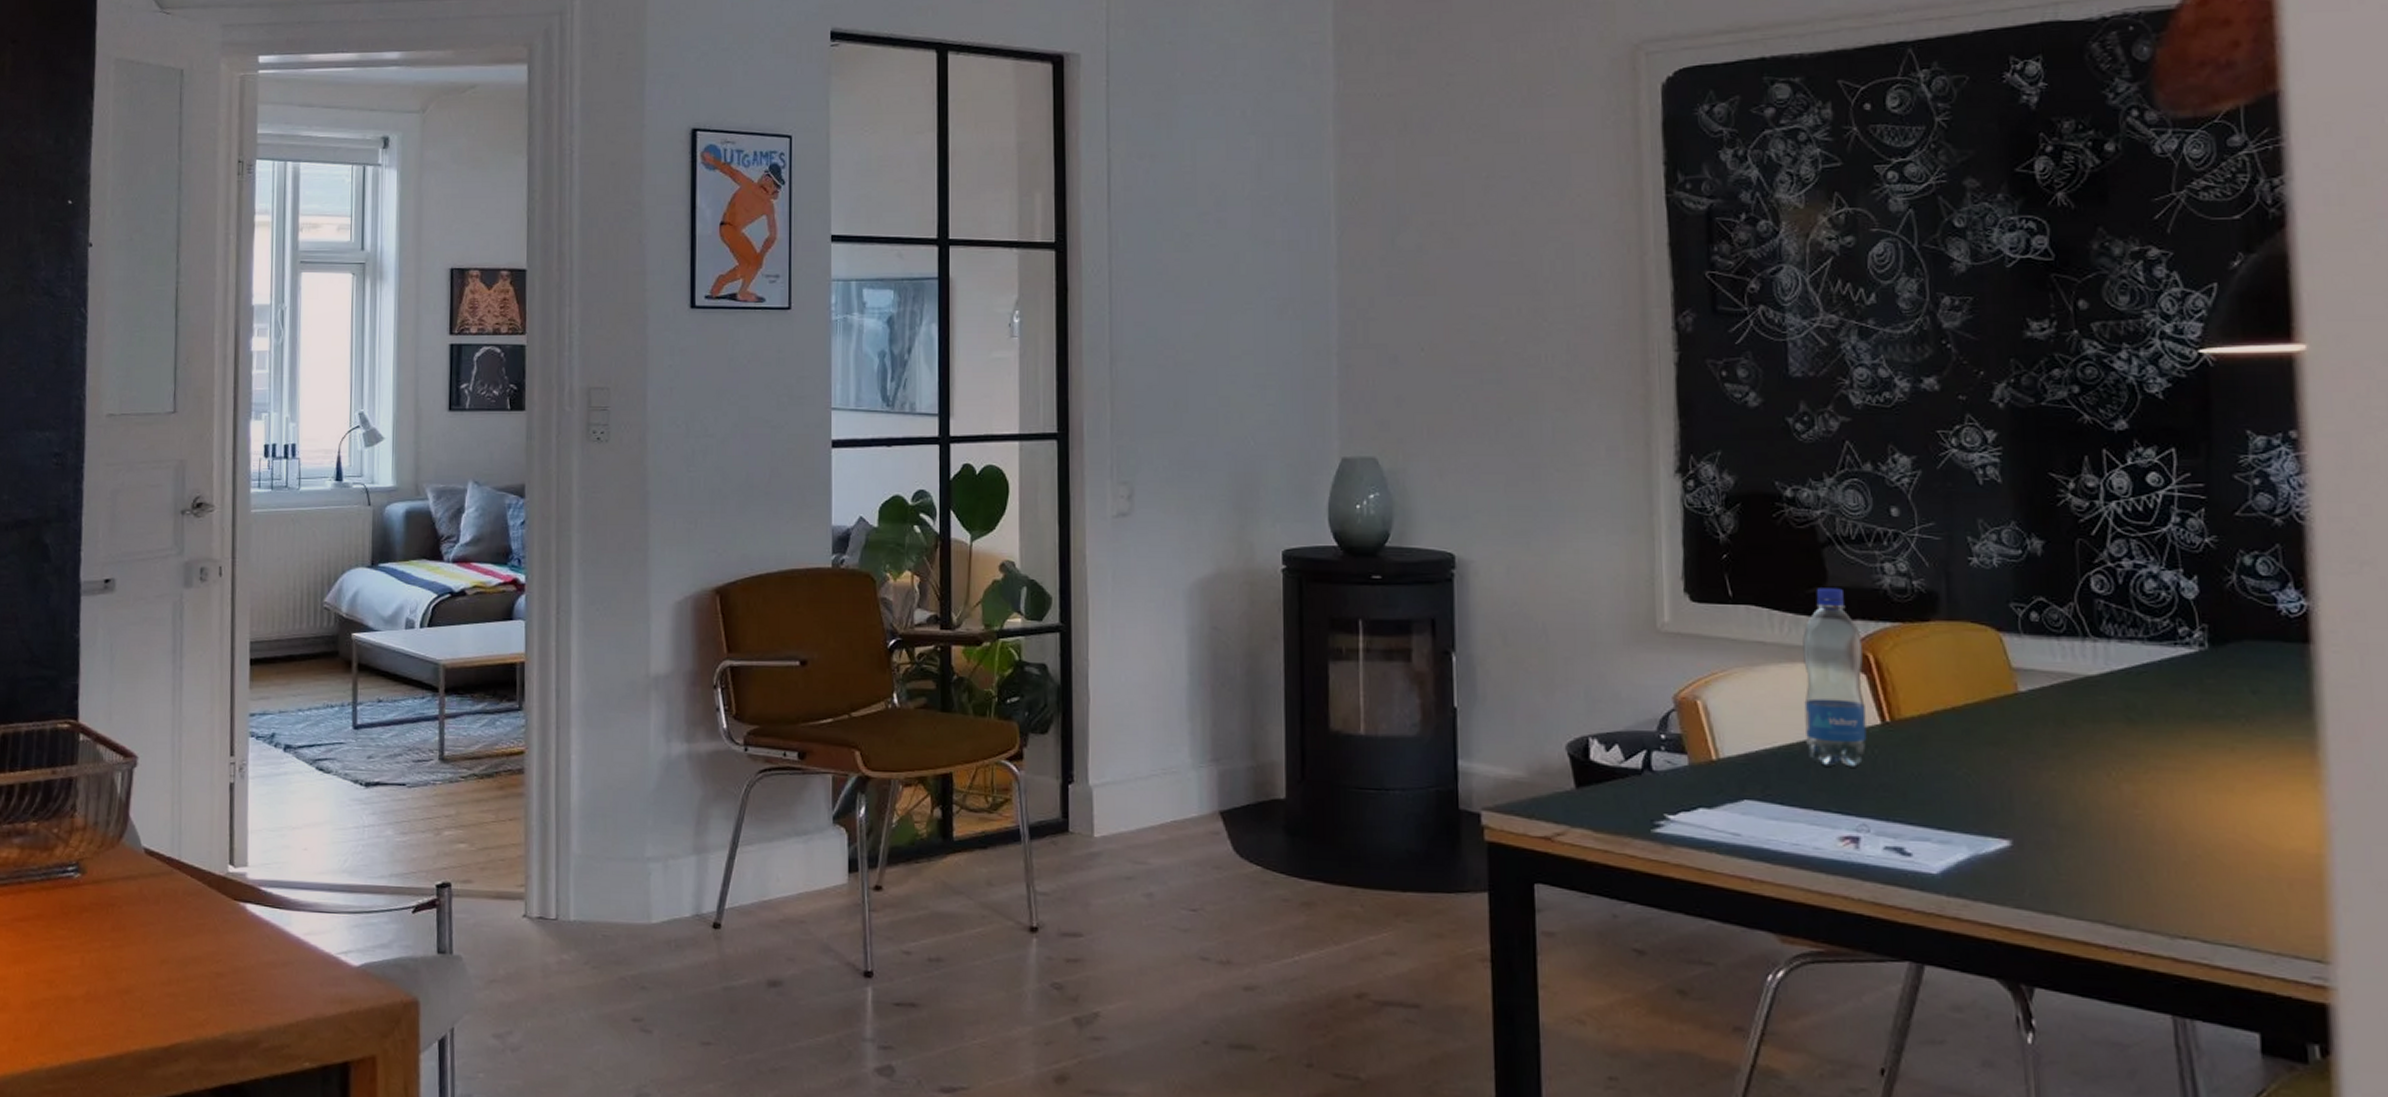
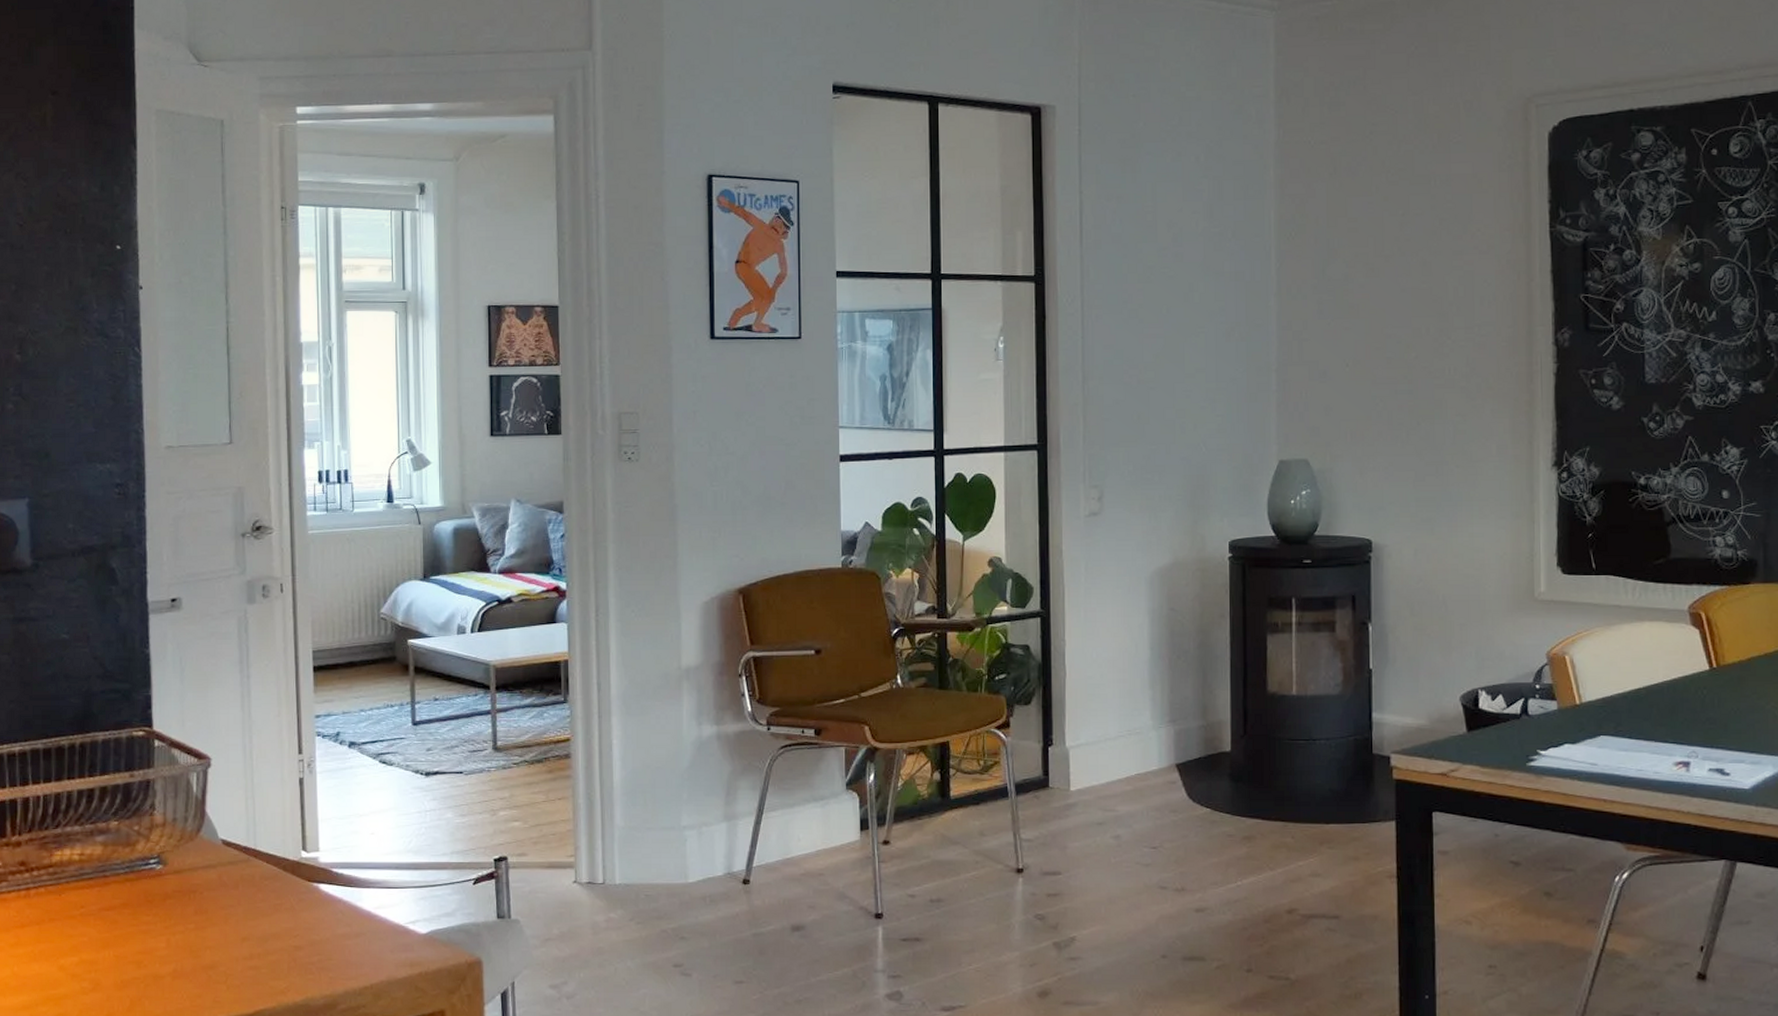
bottle: present [1802,588,1867,769] -> none [1650,559,1698,707]

